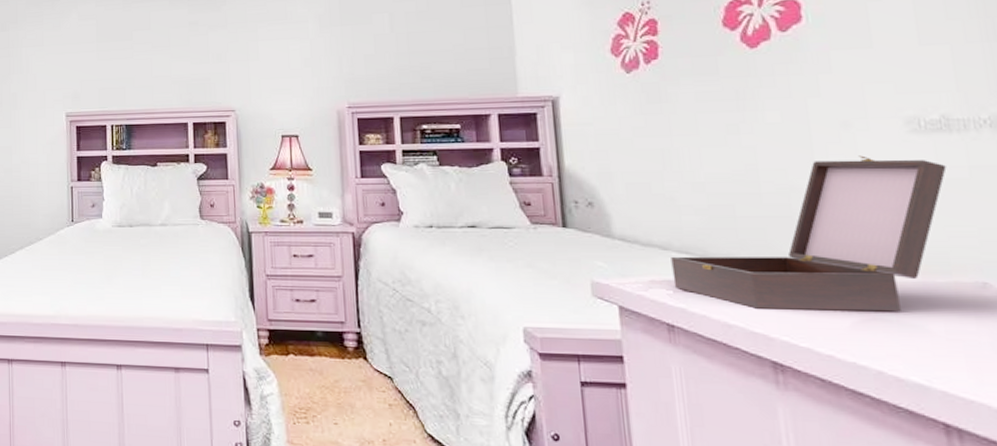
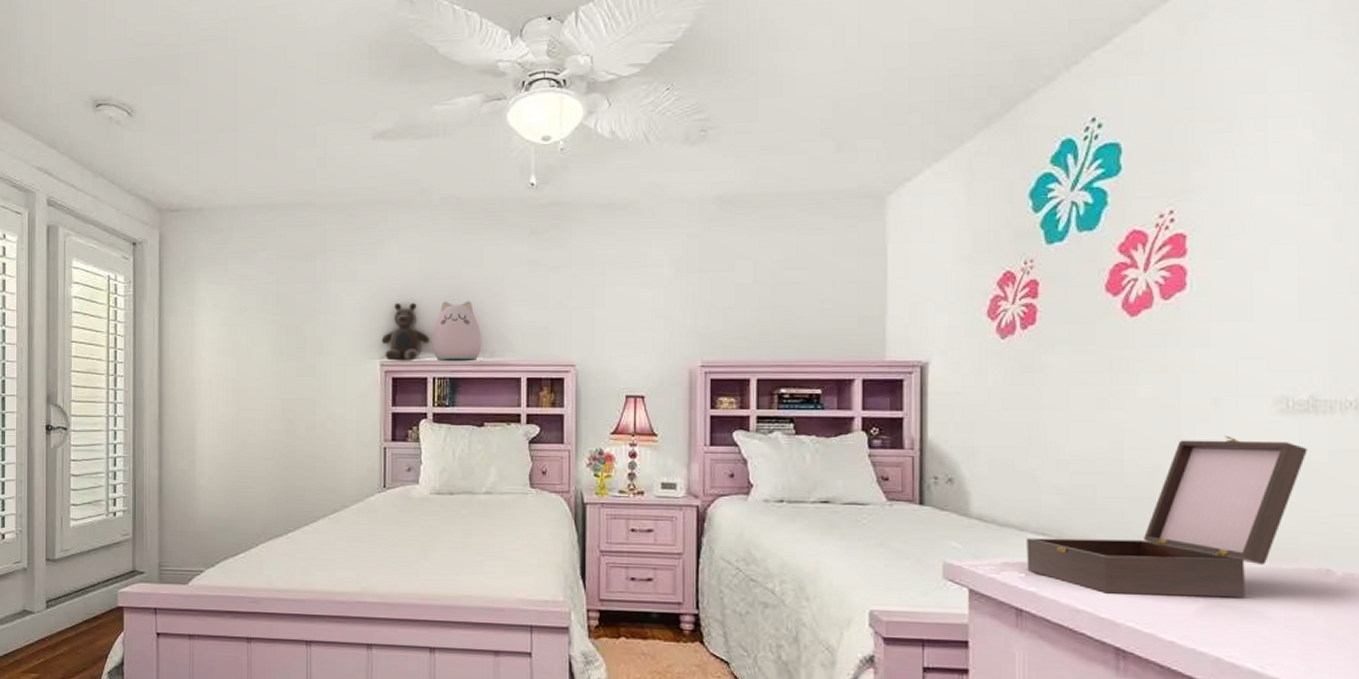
teddy bear: none [66,61,107,113] -> present [381,302,430,362]
plush toy: none [109,58,153,111] -> present [432,301,482,362]

